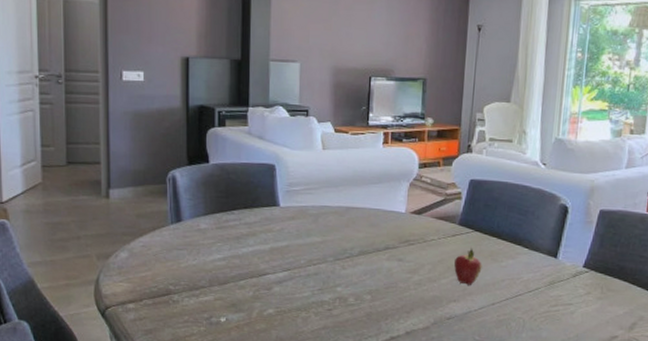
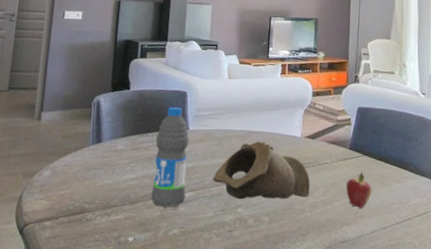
water bottle: none [242,182,280,288] -> present [151,107,189,208]
decorative bowl: none [308,218,415,279] -> present [212,141,310,200]

